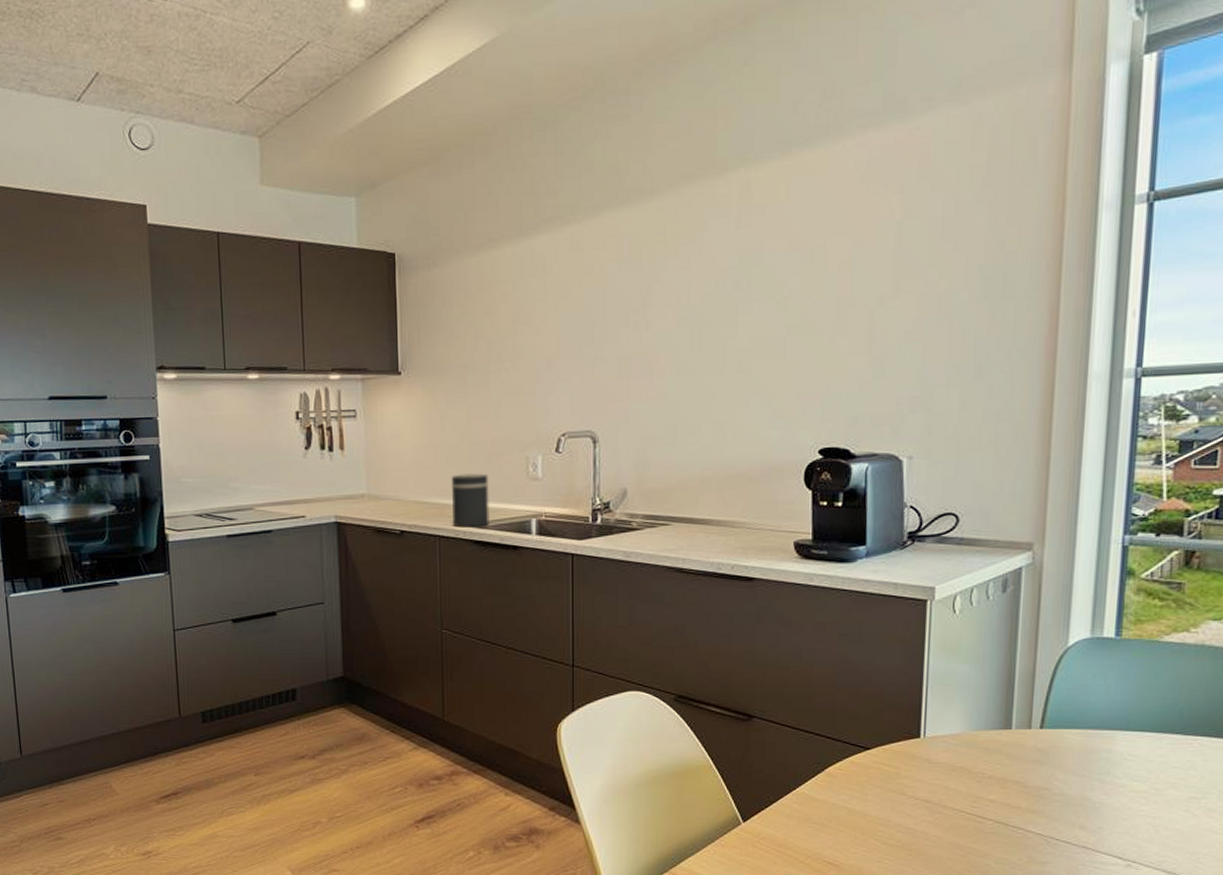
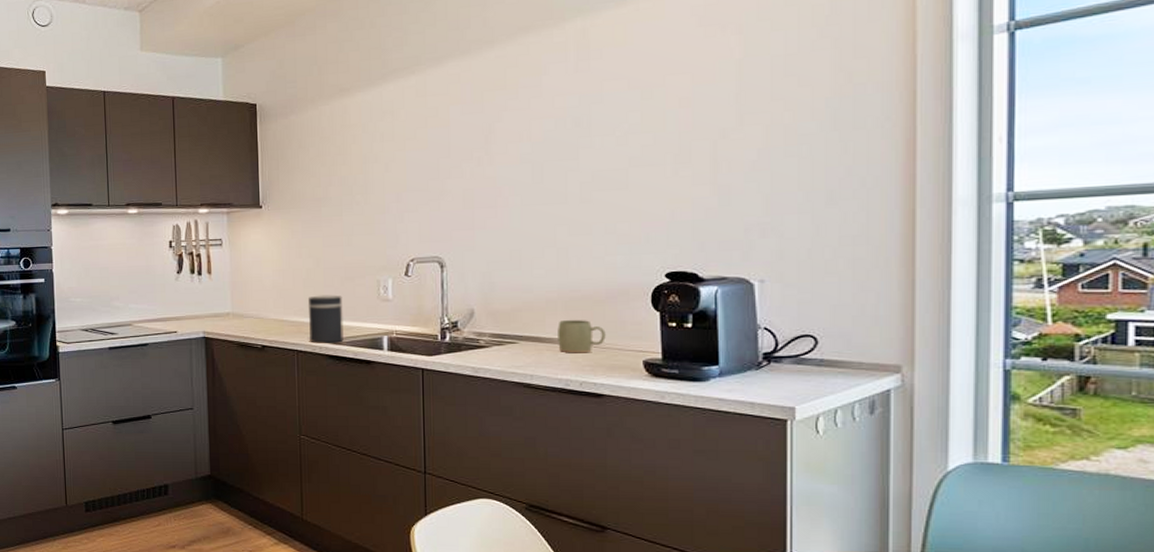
mug: none [711,498,758,535] -> present [558,319,606,353]

